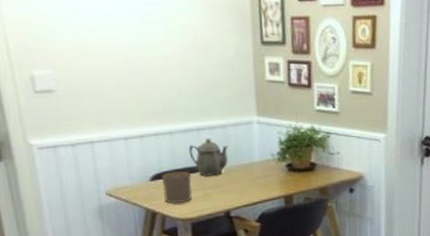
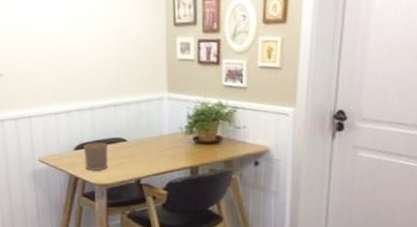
teapot: present [188,138,228,176] -> none [106,113,141,147]

